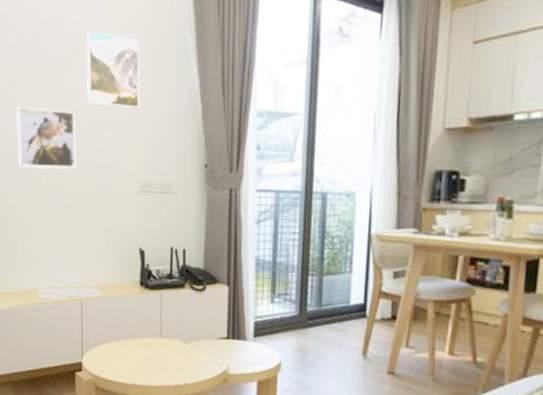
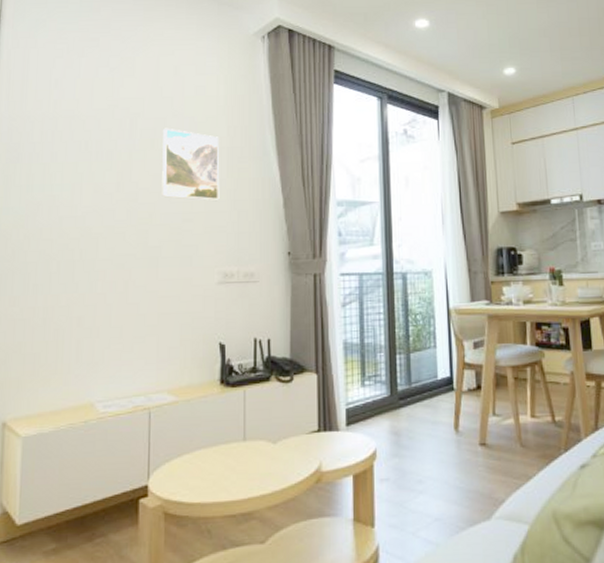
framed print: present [16,106,76,169] -> none [77,200,148,265]

